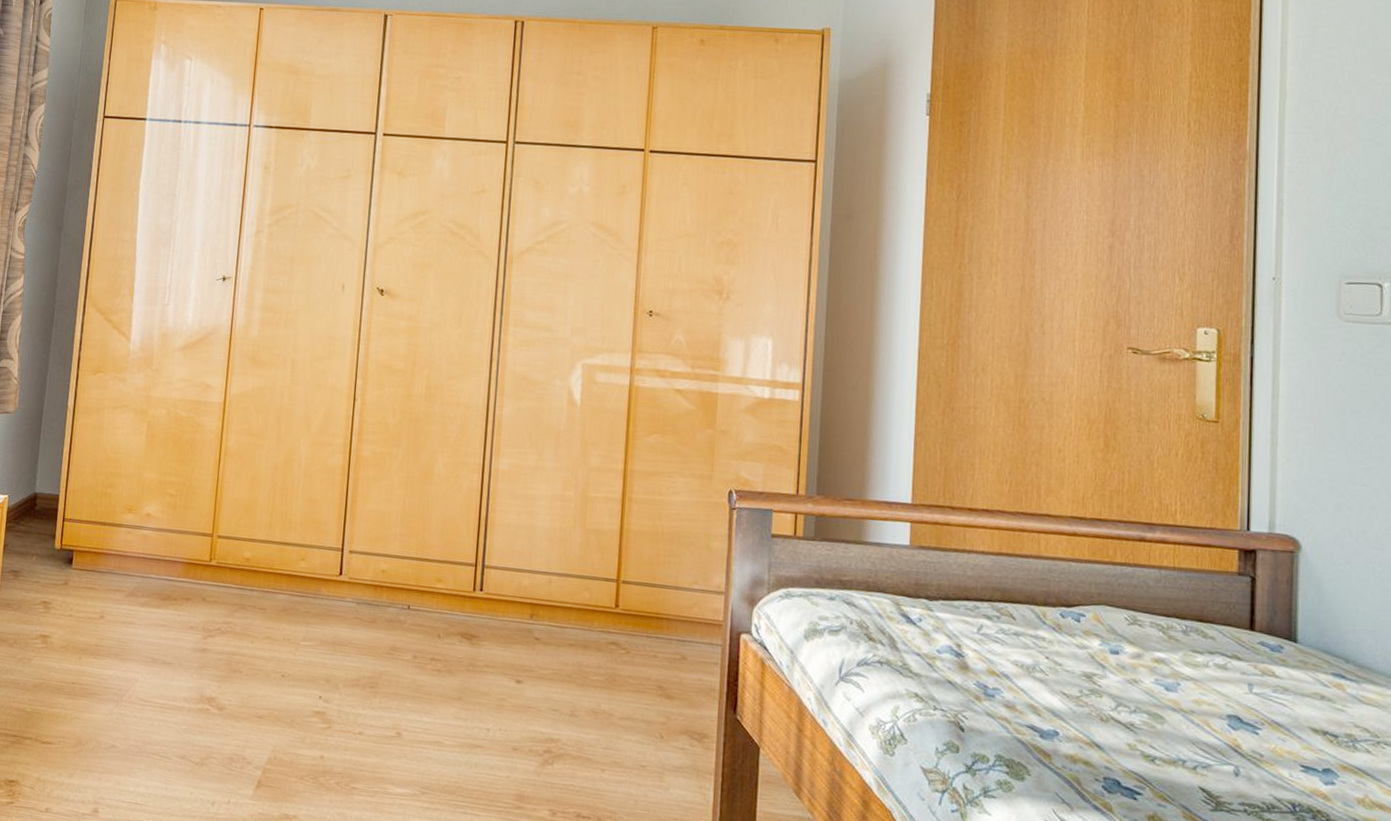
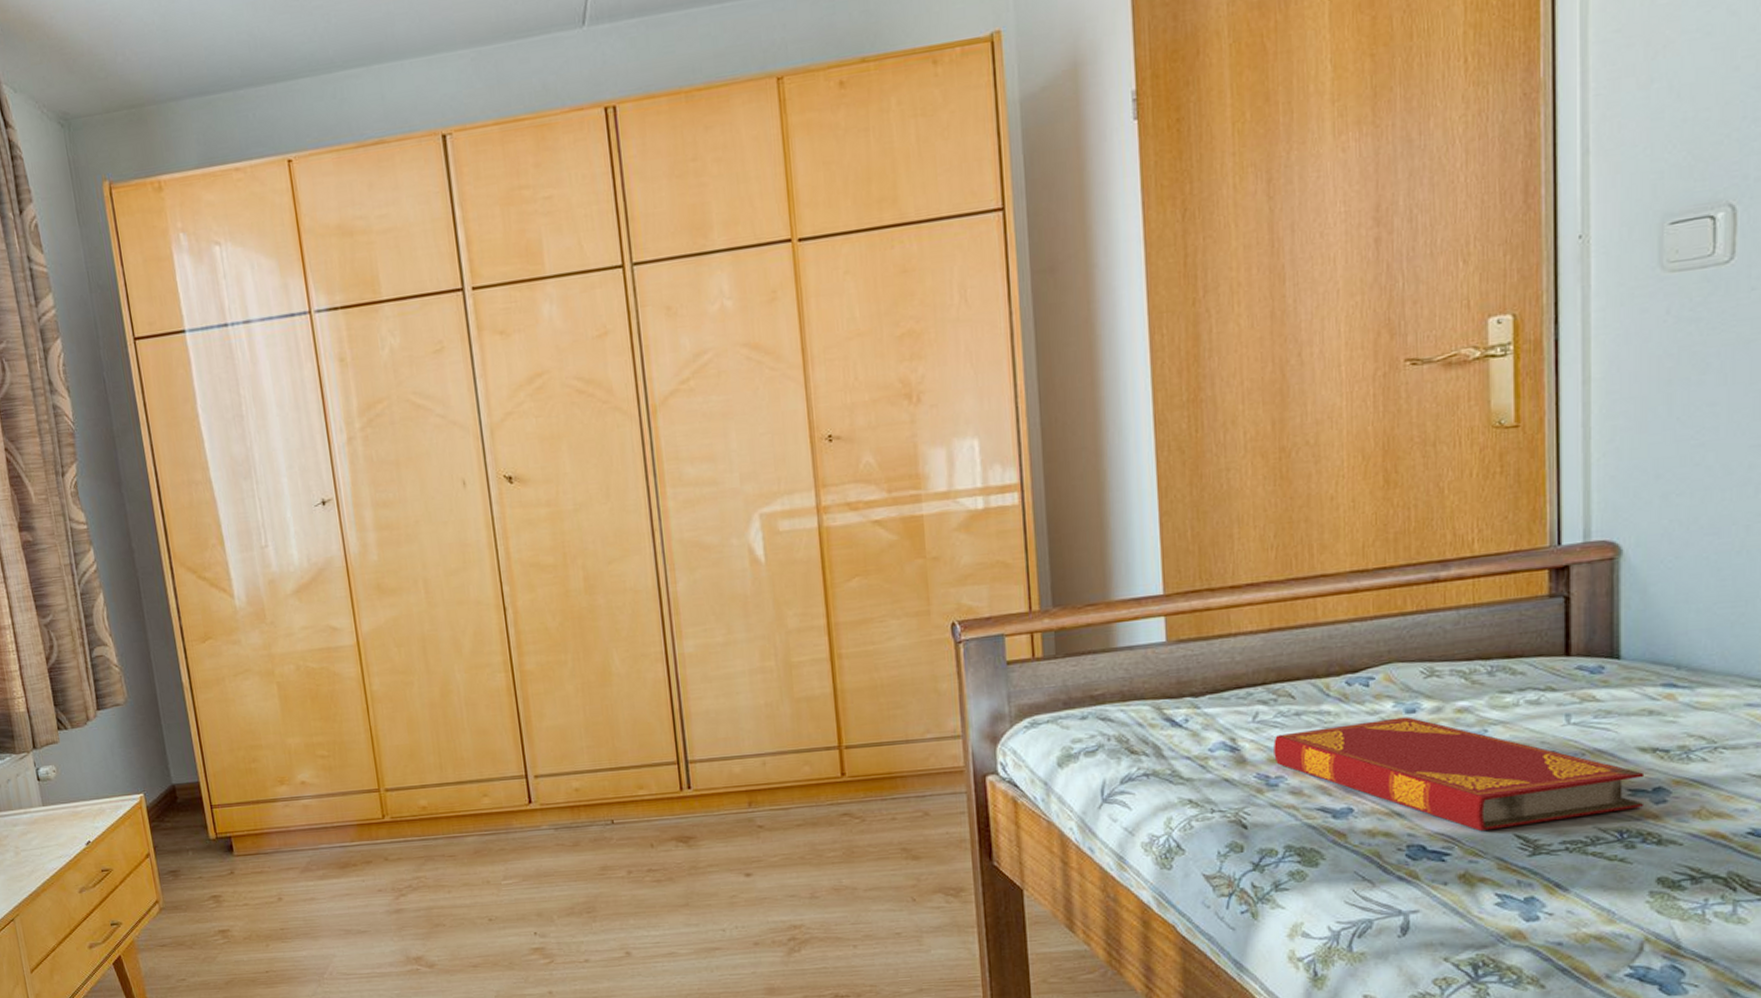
hardback book: none [993,649,1316,785] -> present [1273,716,1645,832]

